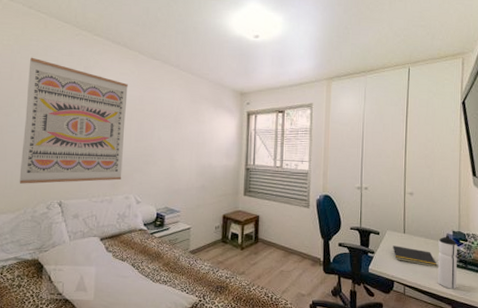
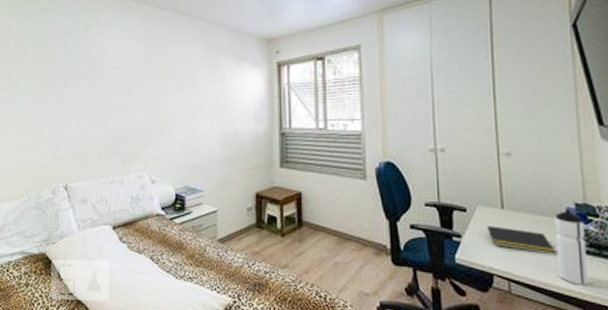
wall art: present [19,57,128,184] -> none [21,21,134,166]

